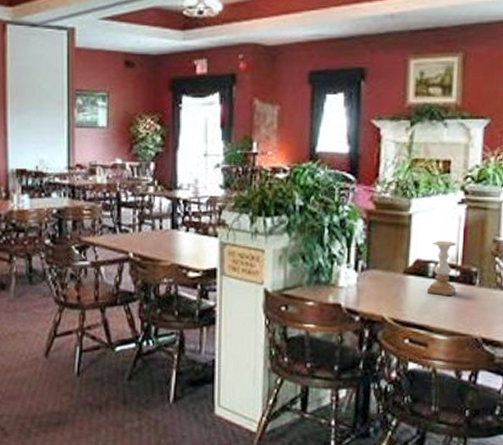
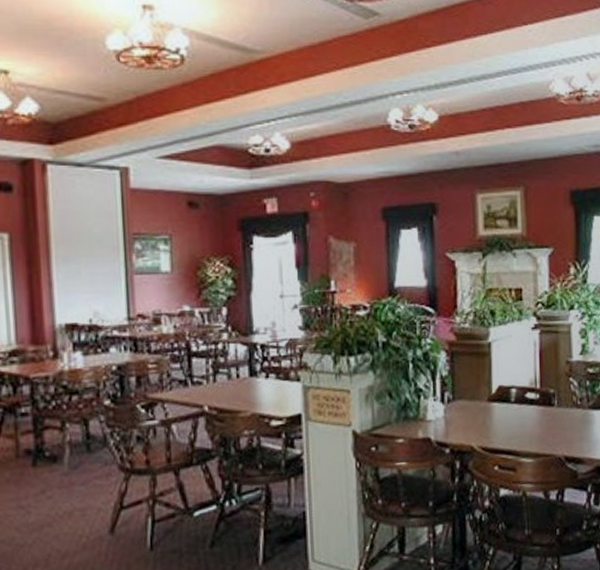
candle holder: present [426,240,456,296] -> none [510,365,537,419]

